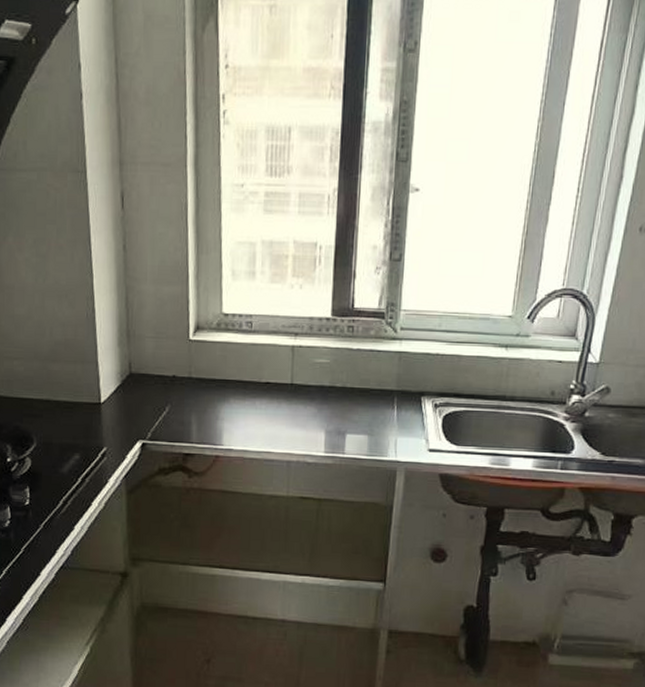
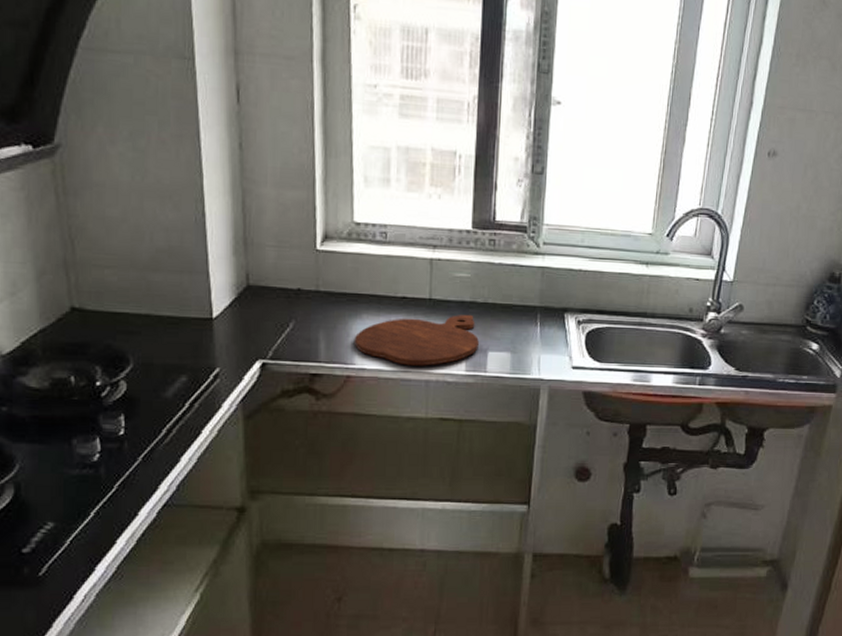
cutting board: none [222,399,337,448] -> present [354,315,479,366]

